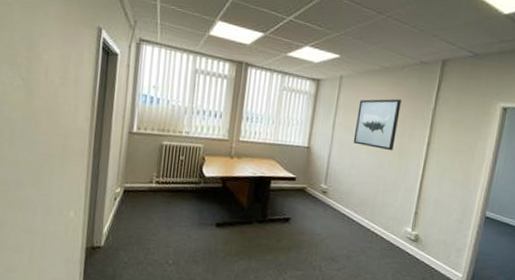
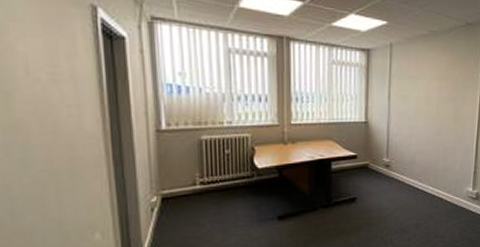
wall art: present [353,99,402,151] -> none [410,63,452,116]

